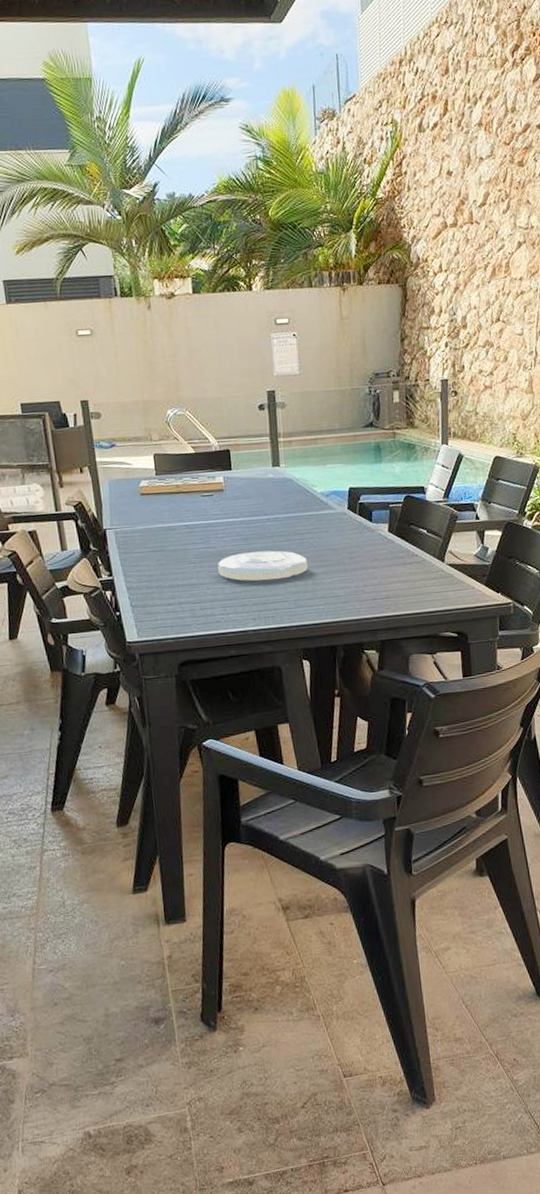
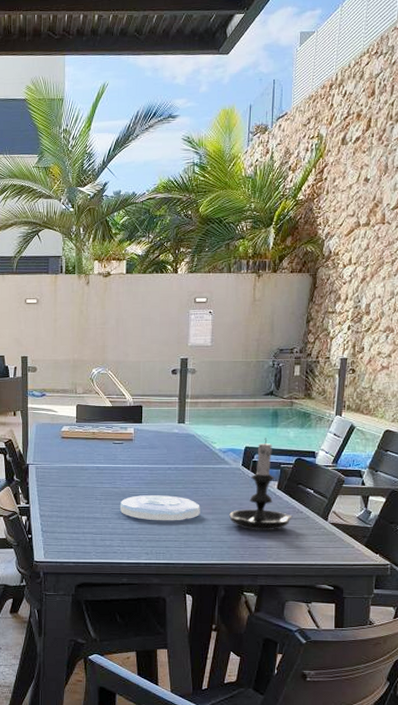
candle holder: none [340,476,408,581] -> present [229,438,293,531]

